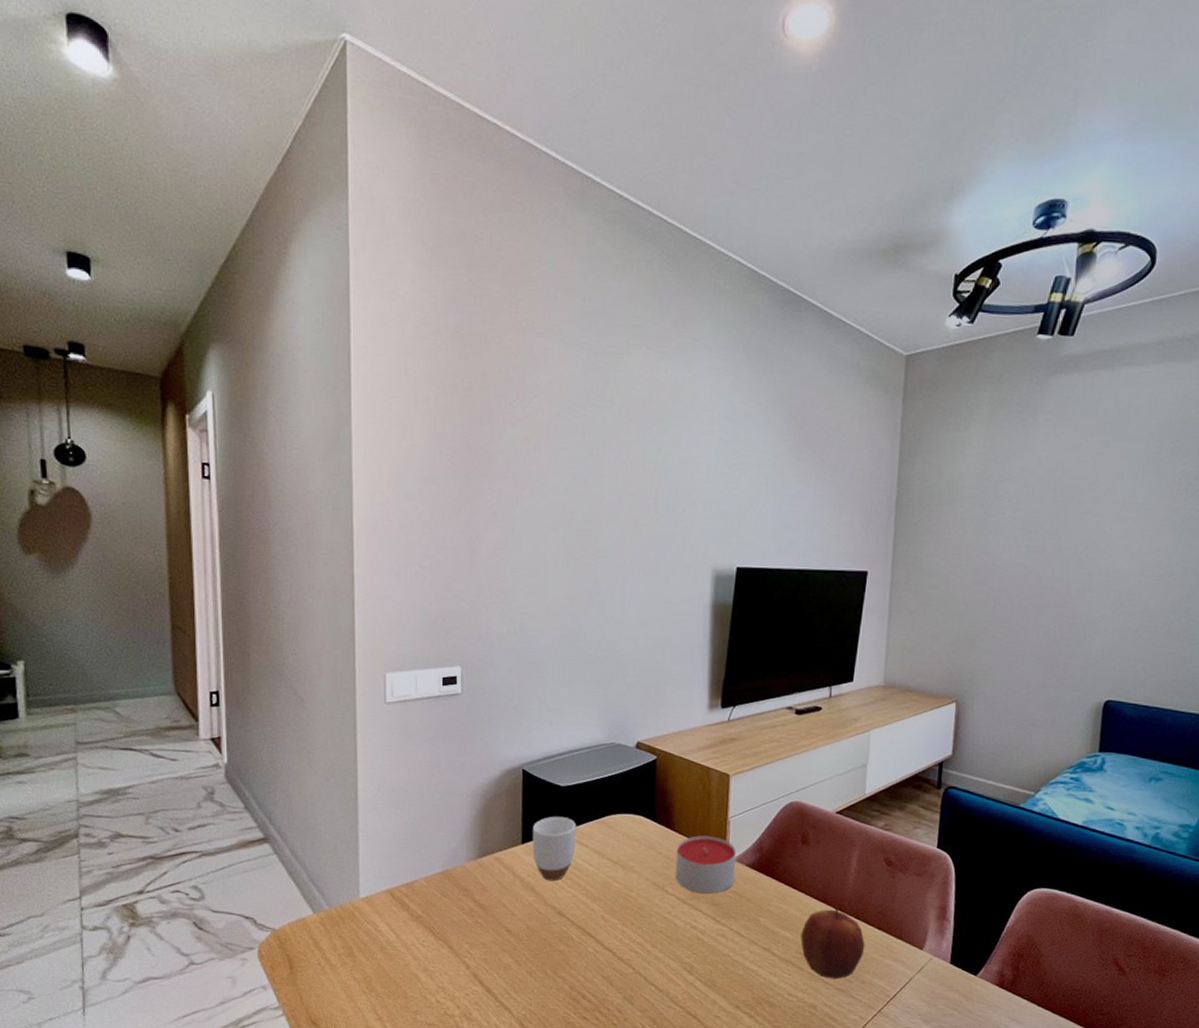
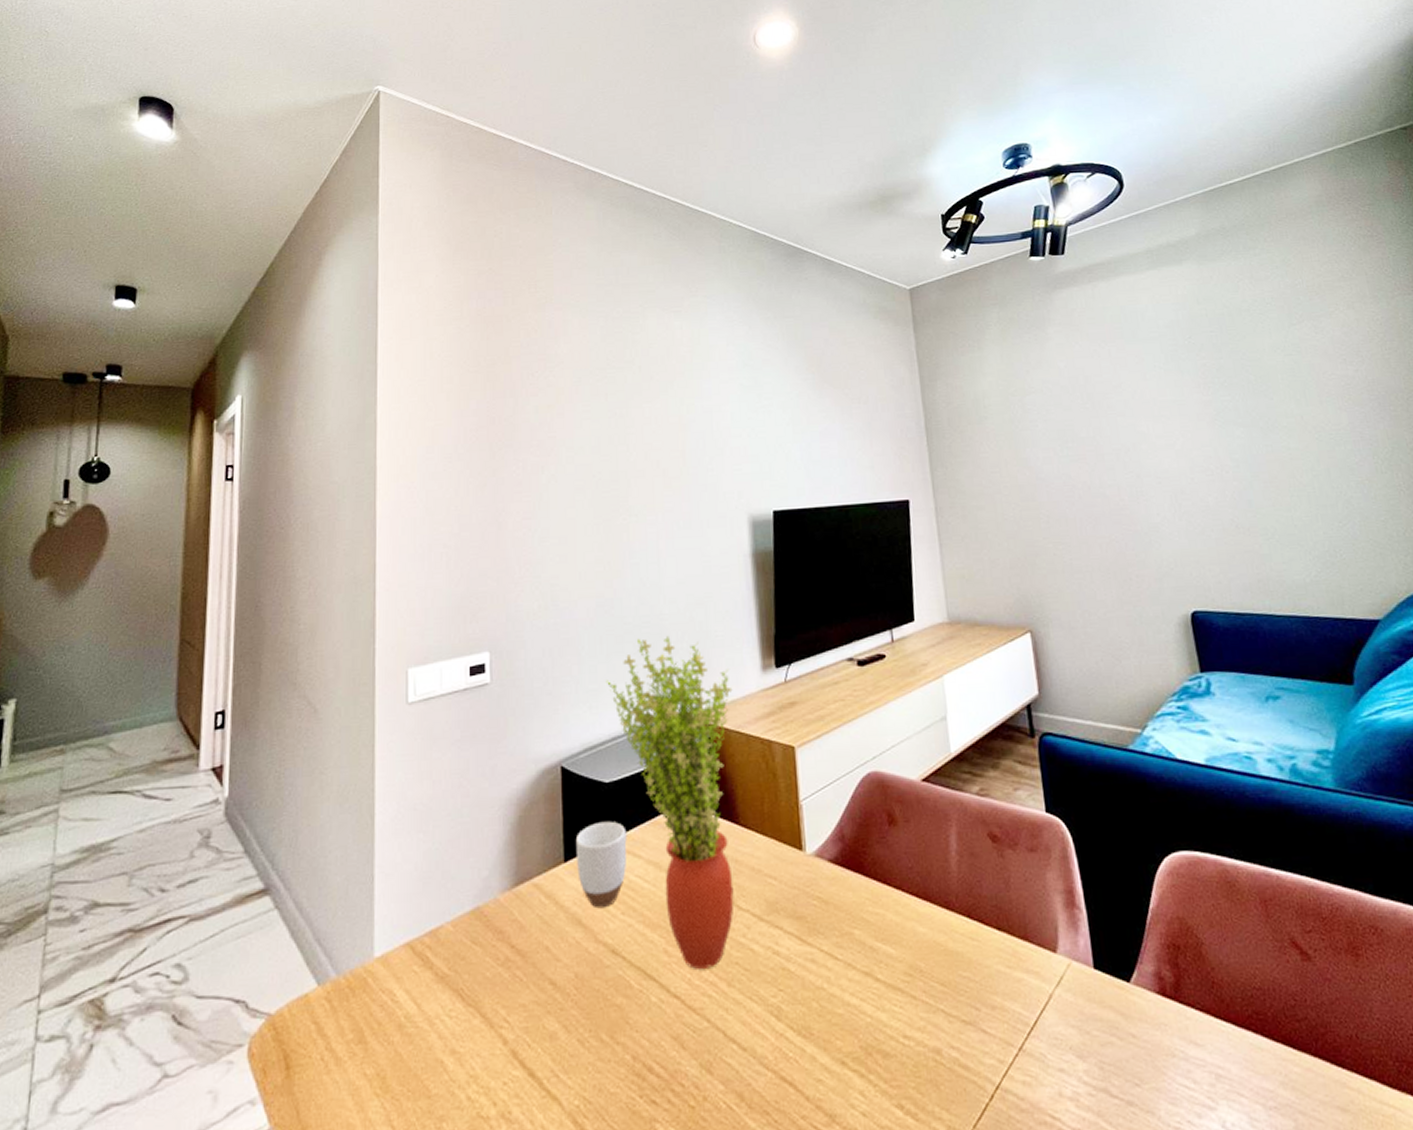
potted plant: none [566,669,681,933] -> present [605,635,734,969]
candle: present [675,835,736,894] -> none [744,827,818,905]
apple: present [800,906,866,979] -> none [906,903,987,1008]

